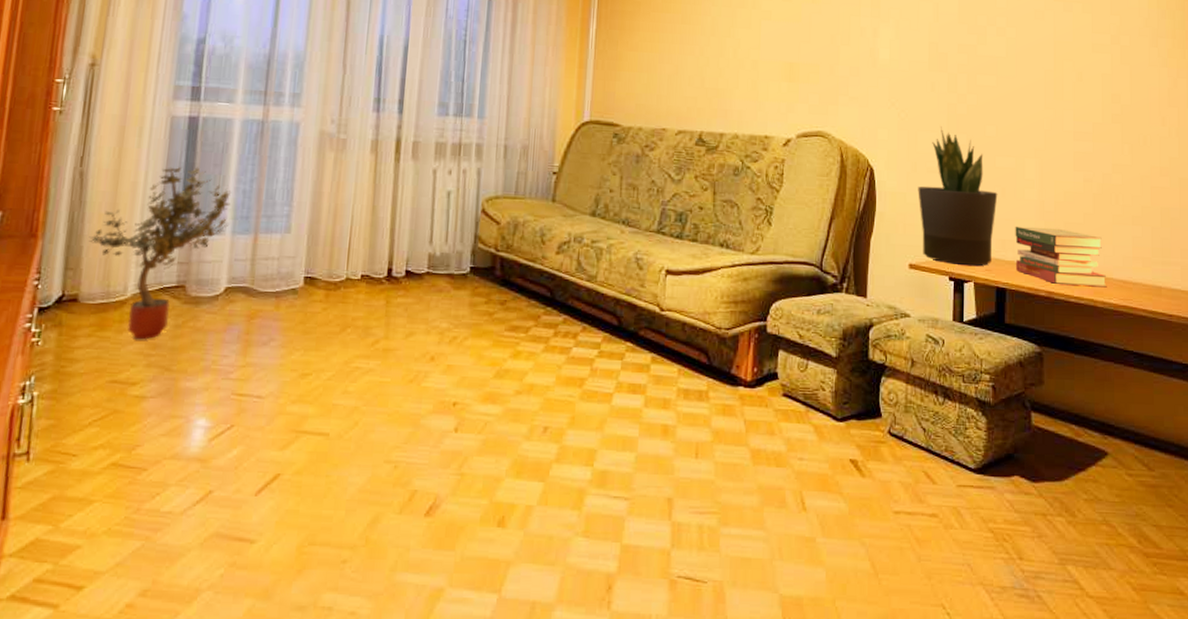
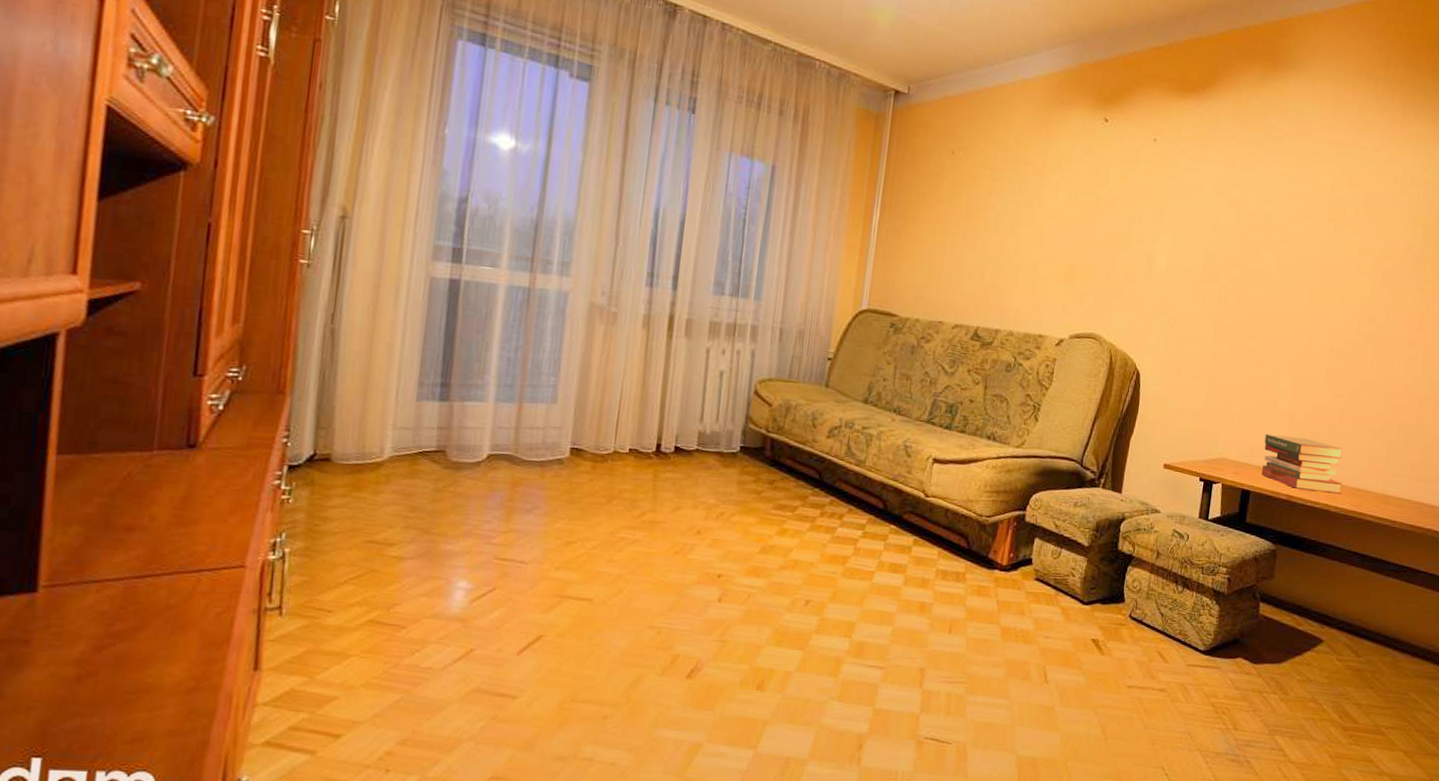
potted tree: present [88,167,232,340] -> none [341,330,495,503]
planter: present [918,126,998,266] -> none [1178,336,1253,469]

